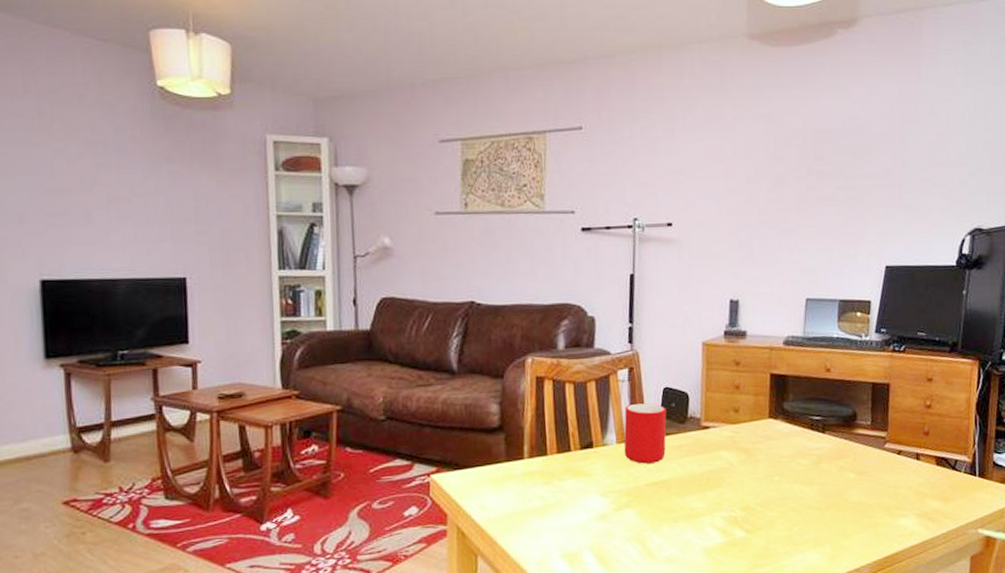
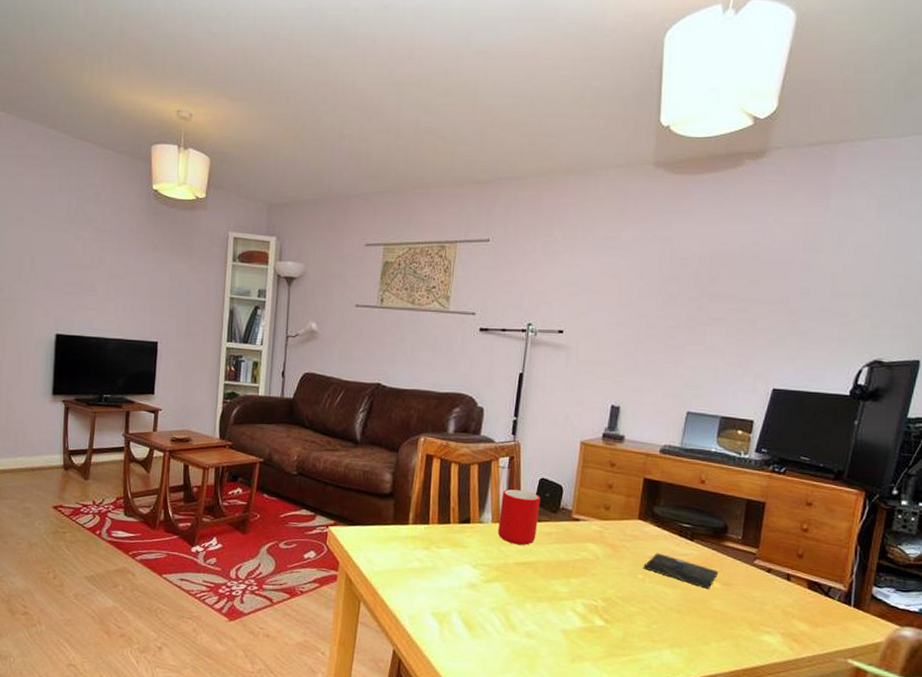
mug: none [778,450,853,481] -> present [643,553,719,589]

